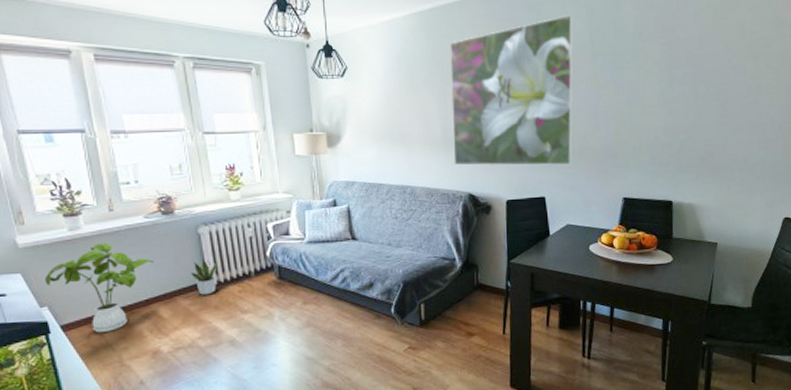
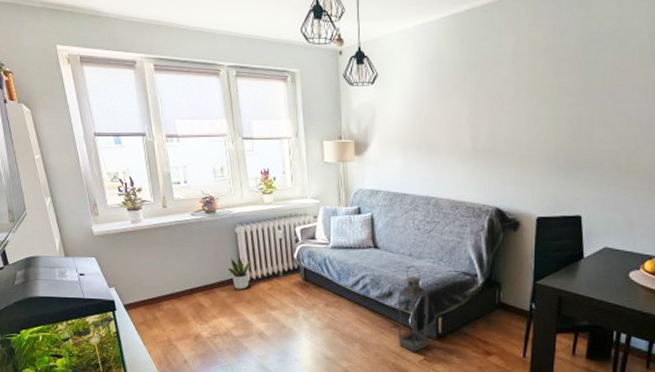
house plant: present [44,243,154,332] -> none [112,235,198,314]
lantern: none [379,254,413,342] -> present [398,265,429,352]
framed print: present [448,14,574,166] -> none [482,10,632,183]

